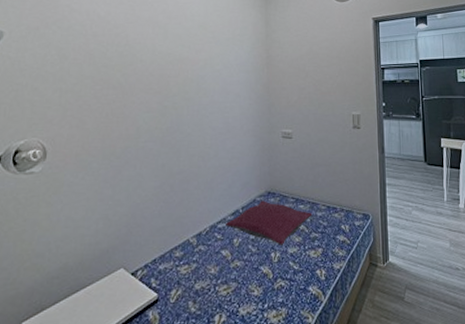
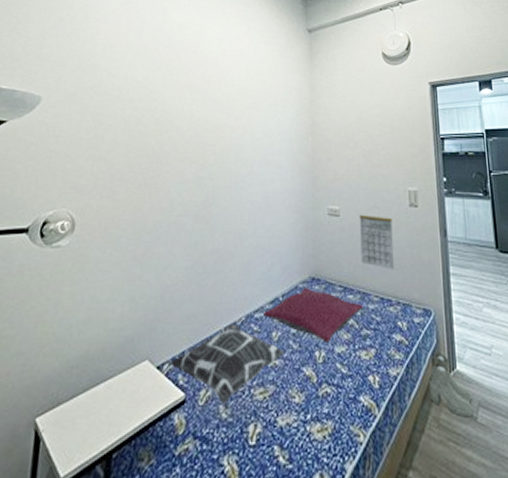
decorative pillow: none [143,233,245,300] -> present [170,323,285,403]
calendar: none [309,128,339,182] -> present [359,205,394,269]
boots: none [366,249,401,298] -> present [428,353,473,418]

